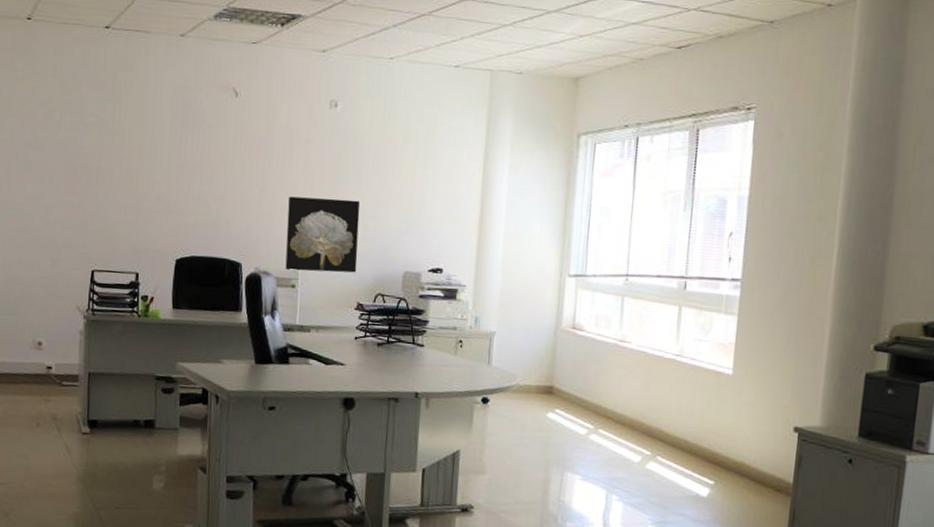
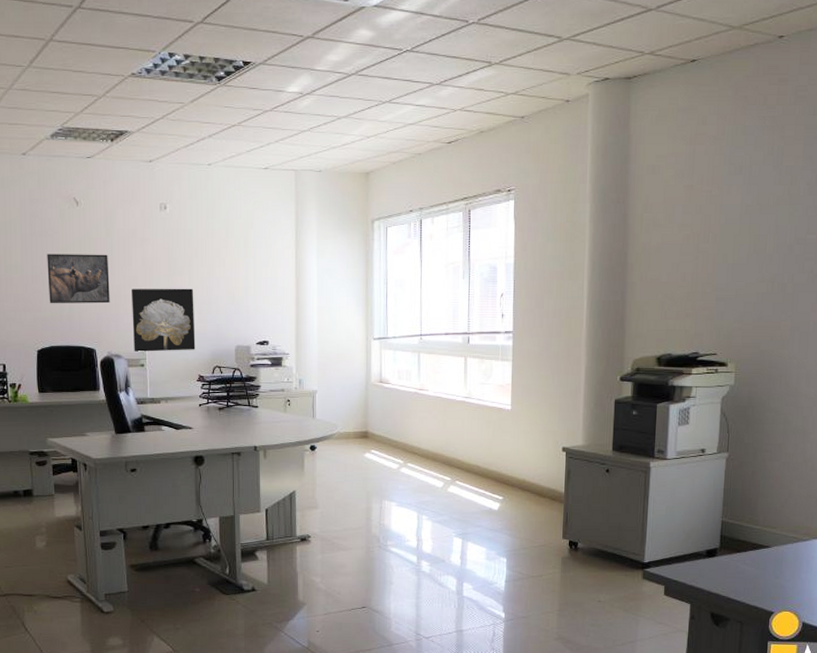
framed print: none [194,150,266,212] -> present [47,254,110,304]

